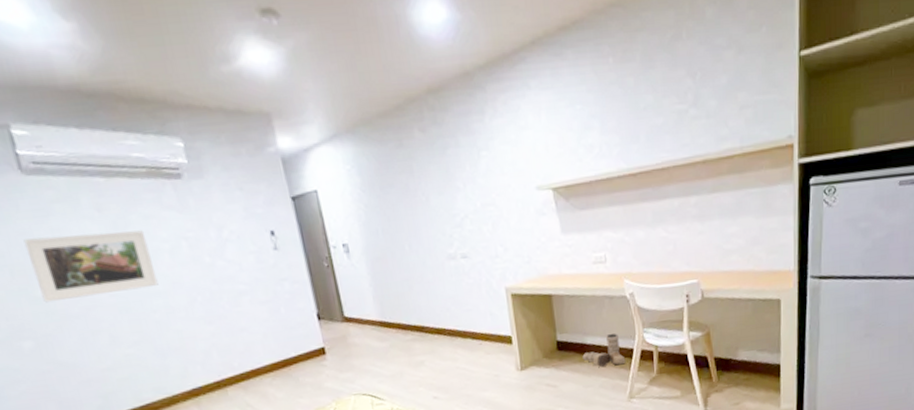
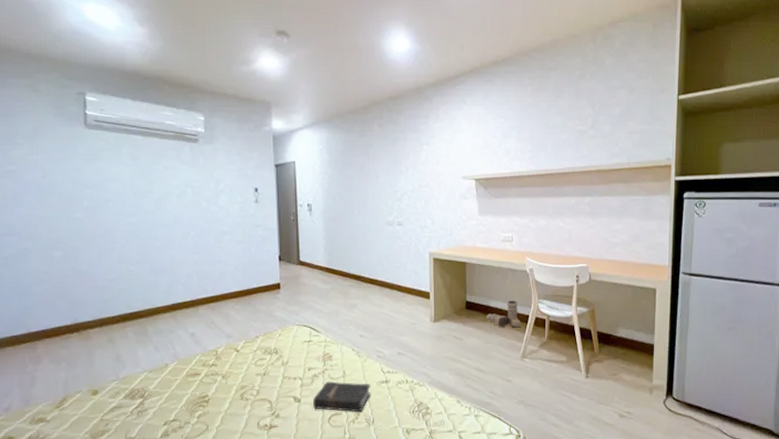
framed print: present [23,230,159,303] -> none [75,175,164,223]

